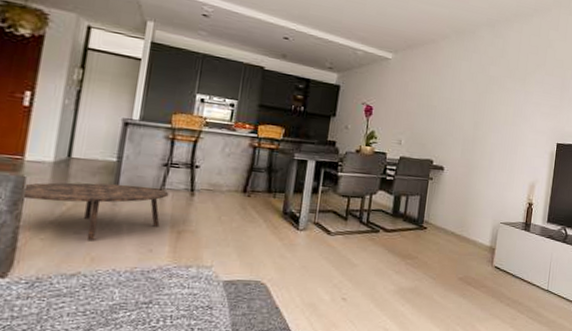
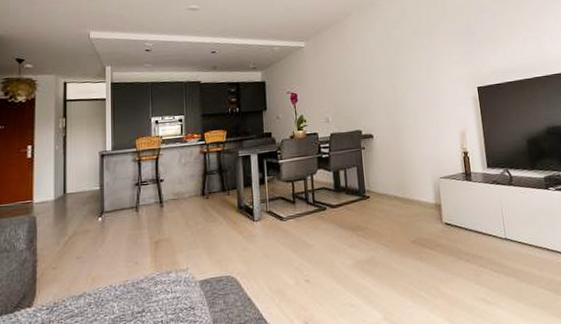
coffee table: present [22,182,169,240] -> none [35,206,144,262]

